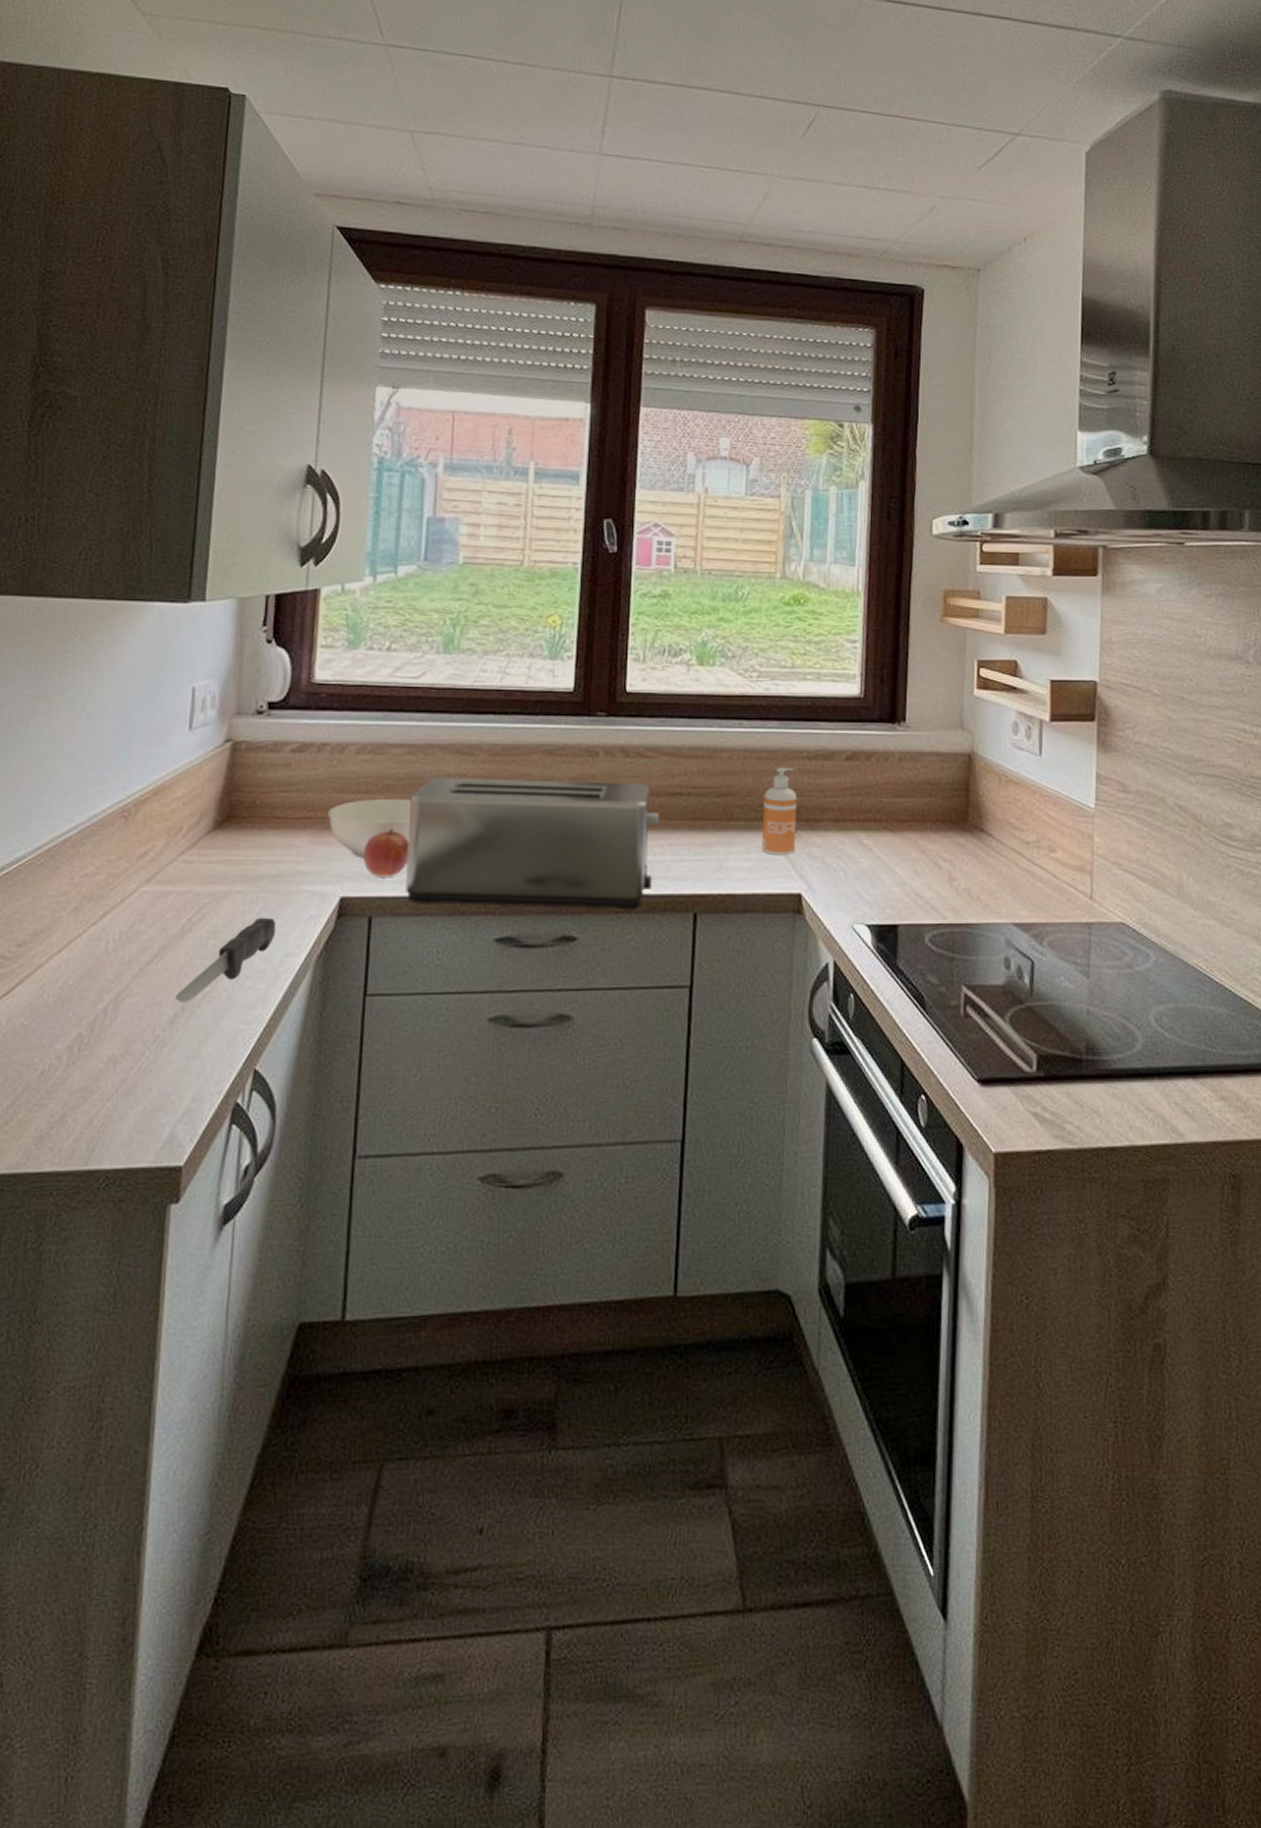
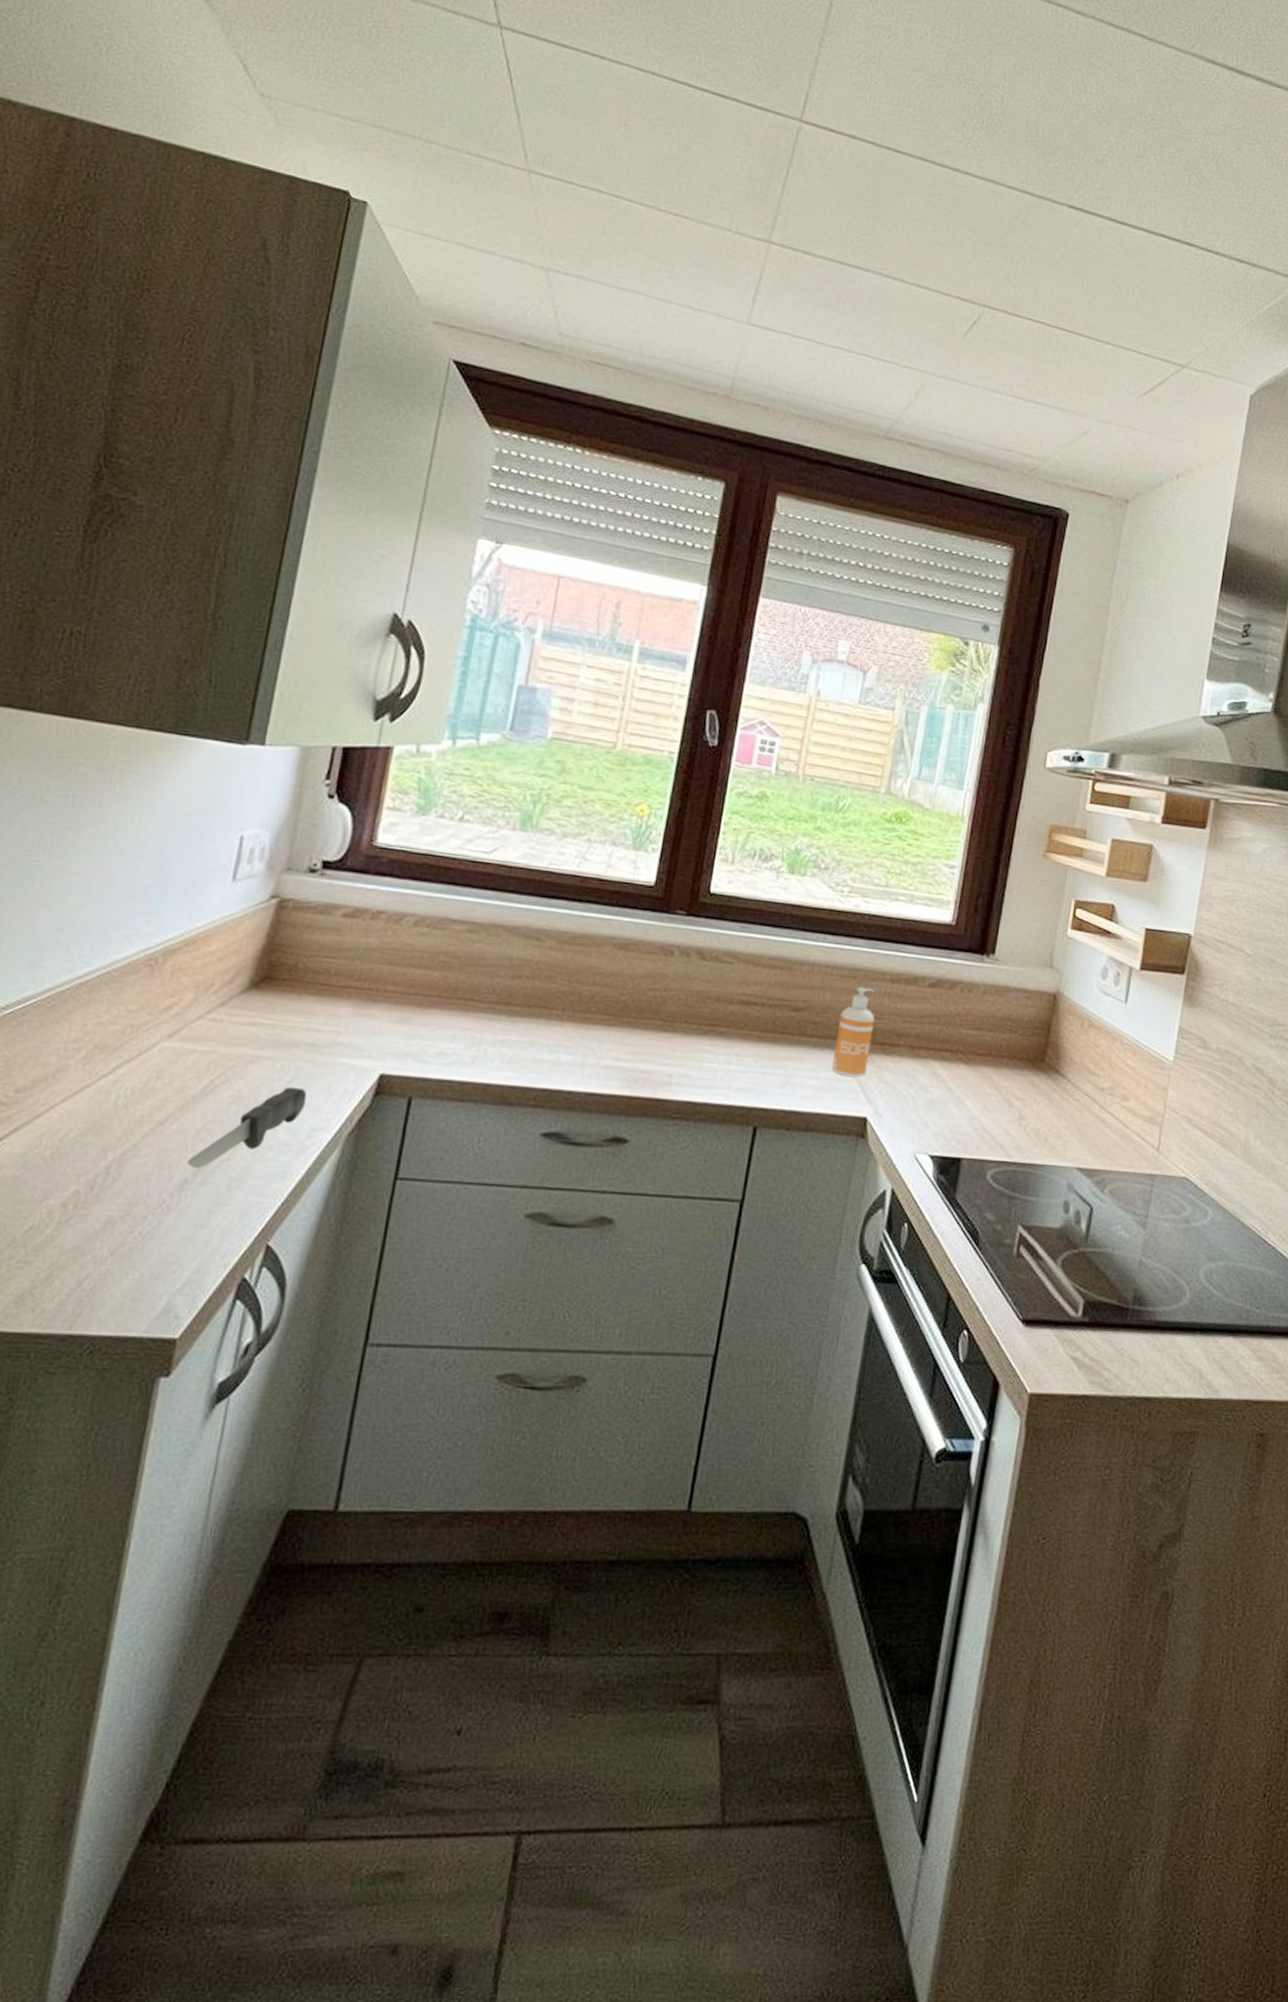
bowl: present [327,799,412,857] -> none [375,974,469,1035]
fruit: present [364,829,409,877] -> none [409,1008,461,1058]
toaster: present [405,777,659,908] -> none [451,959,730,1115]

